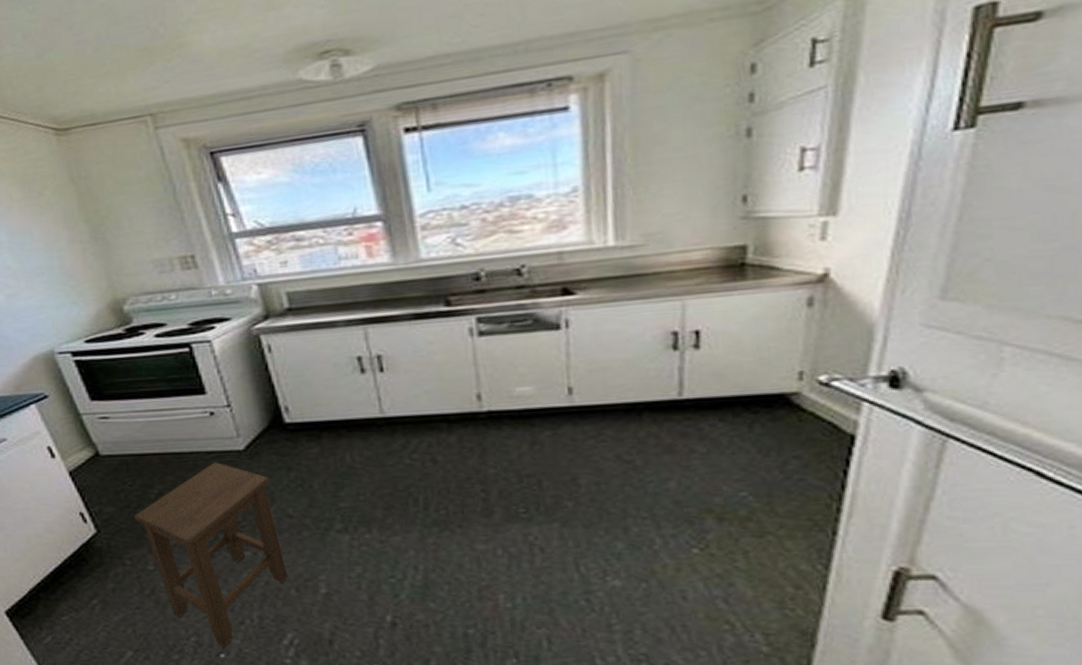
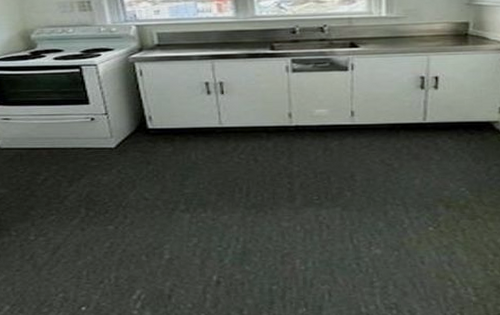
stool: present [133,462,289,648] -> none [22,156,141,302]

